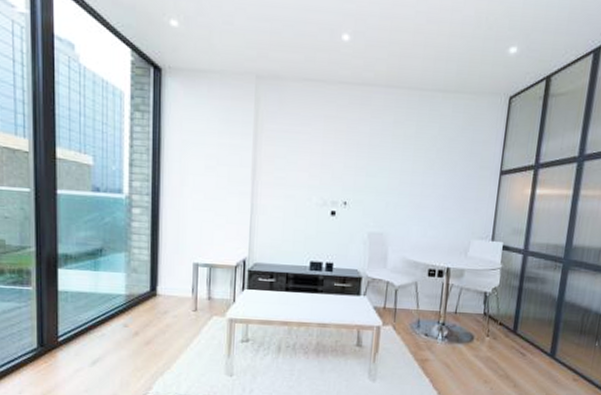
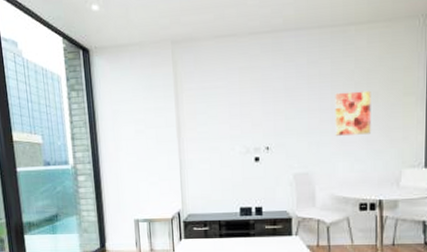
wall art: none [413,156,451,202] -> present [335,90,371,136]

